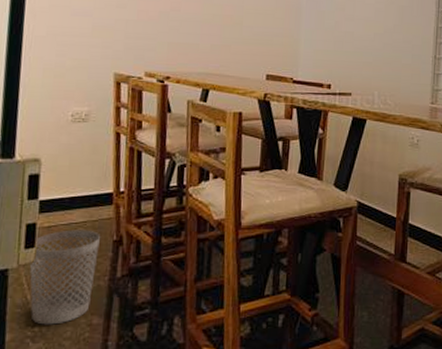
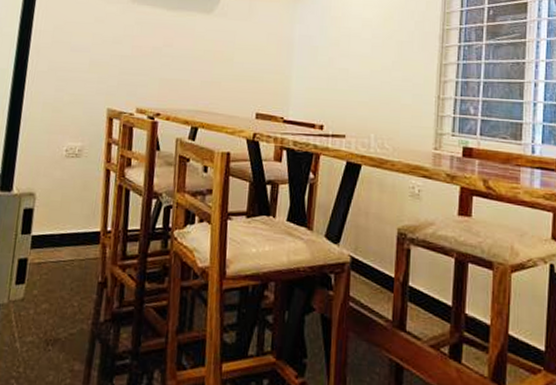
wastebasket: present [29,229,100,325] -> none [17,267,86,367]

